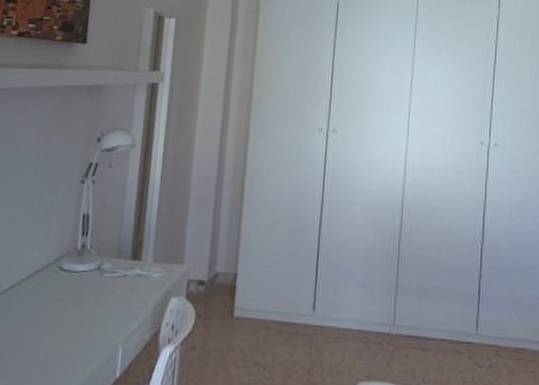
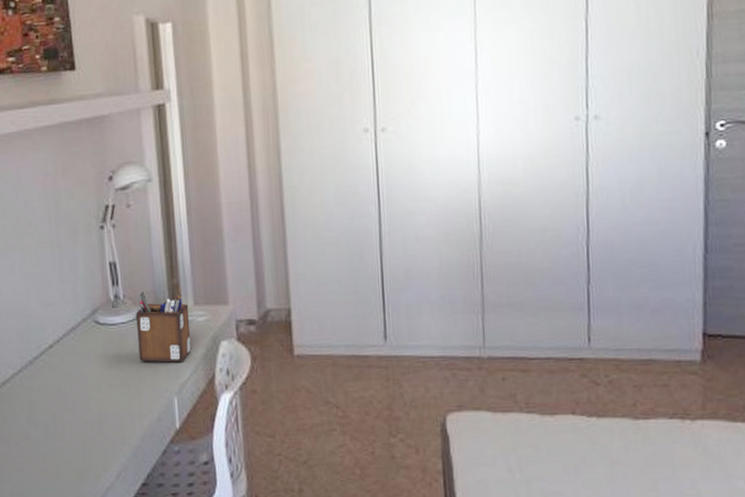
desk organizer: none [94,244,148,314] -> present [136,292,192,363]

